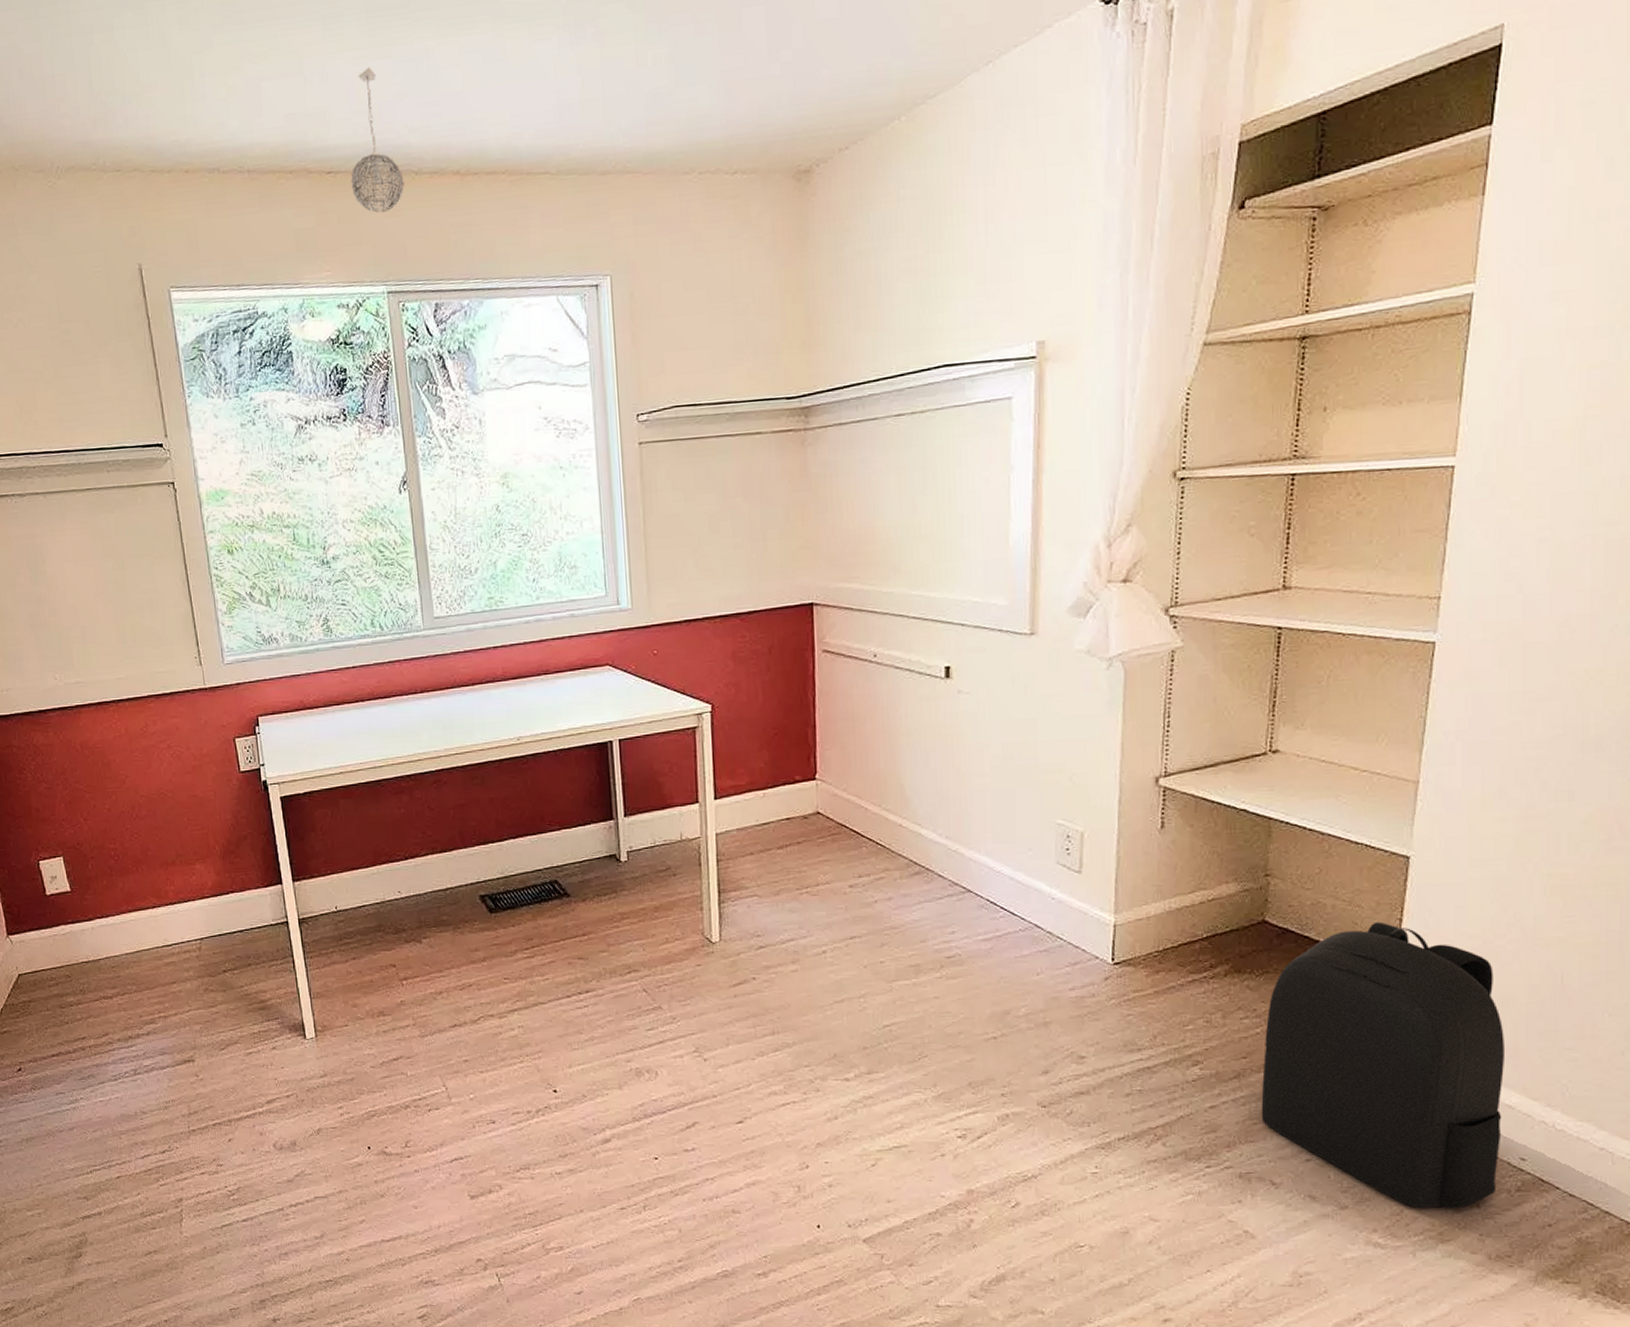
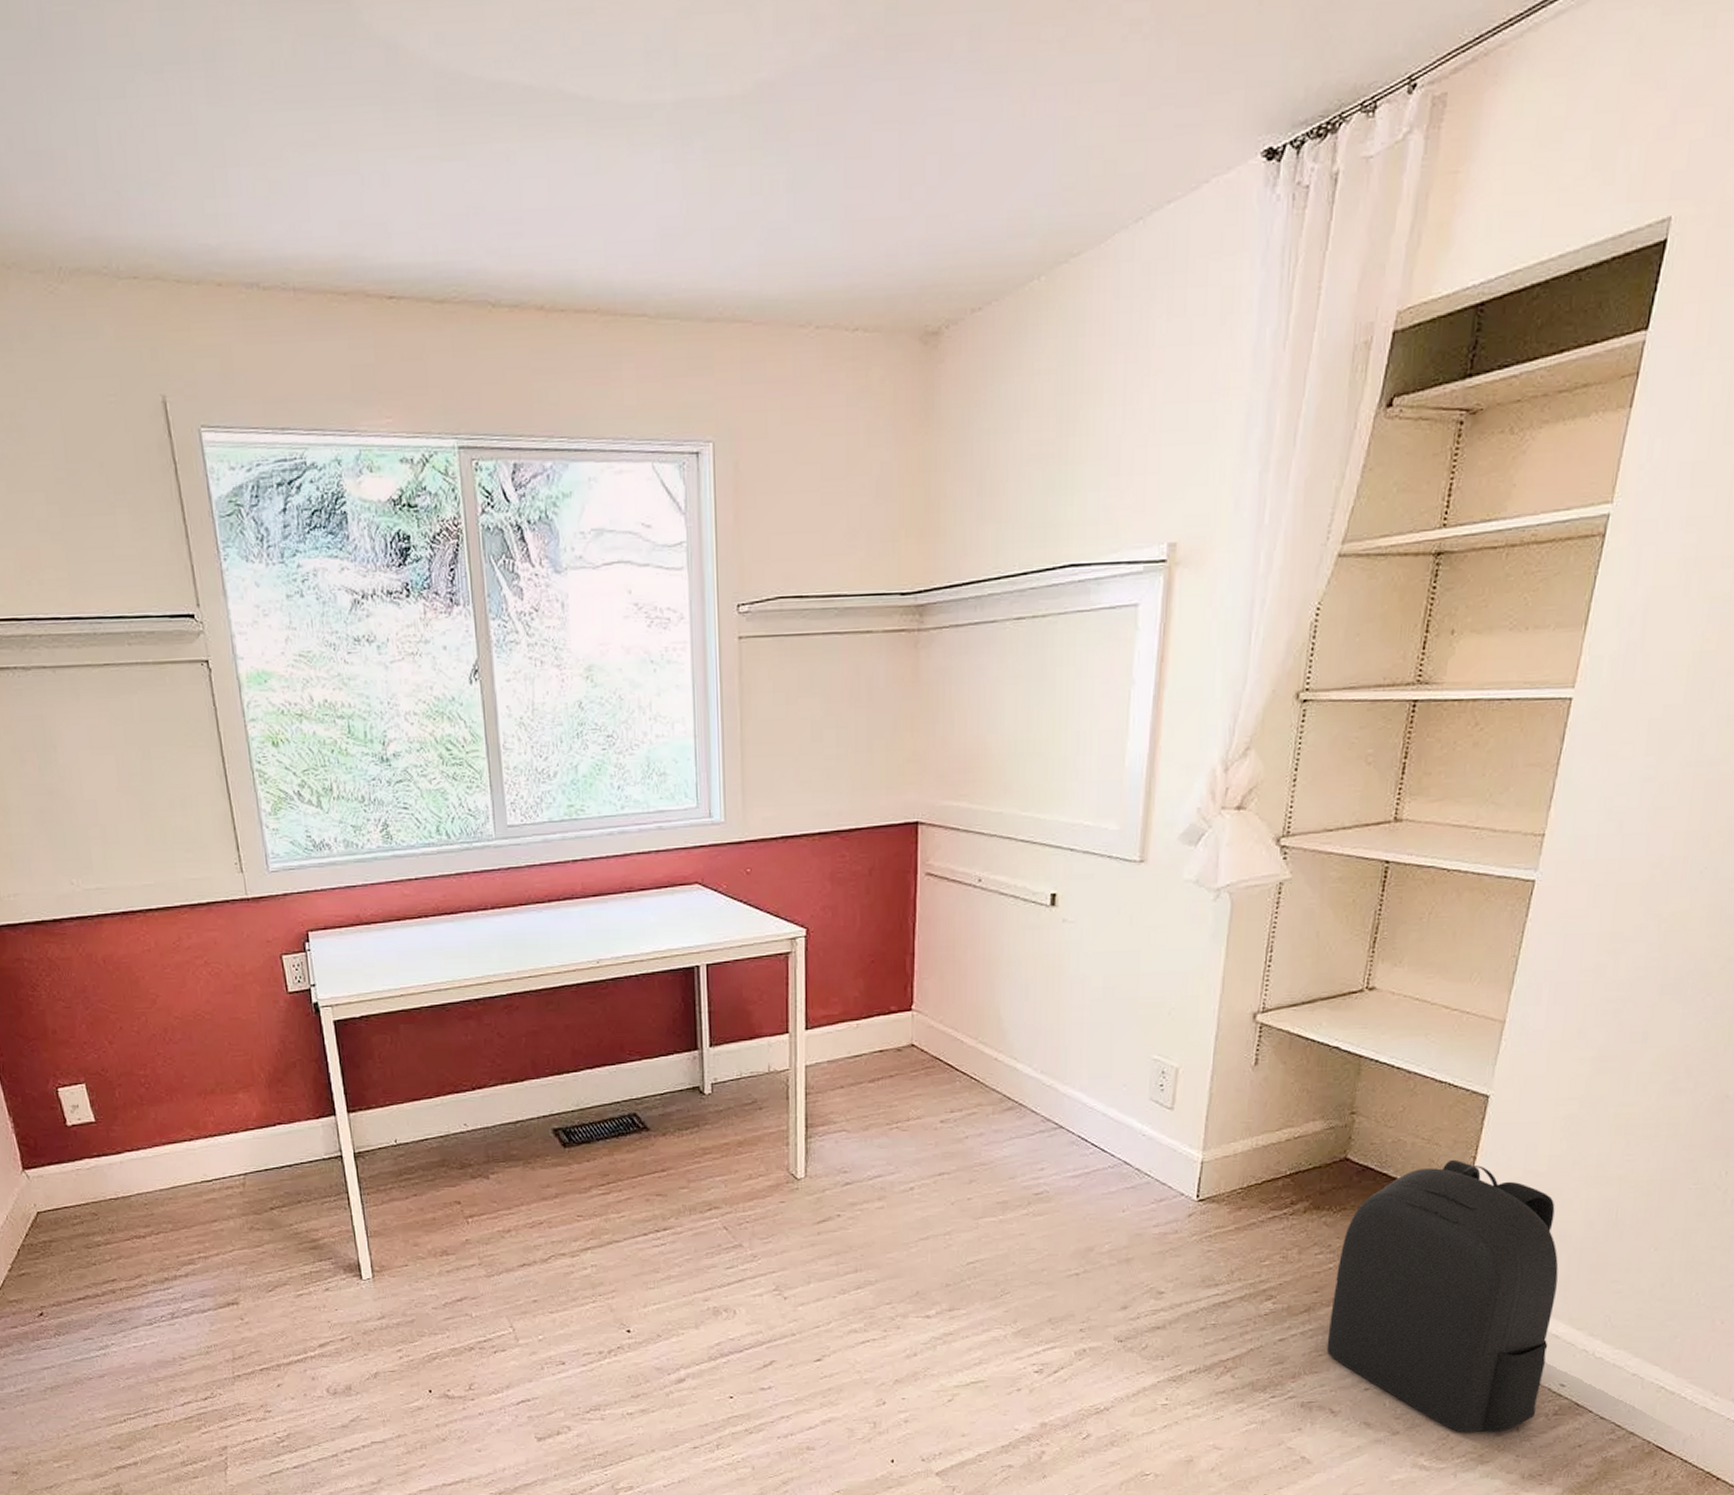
pendant light: present [351,67,404,213] -> none [416,170,479,351]

